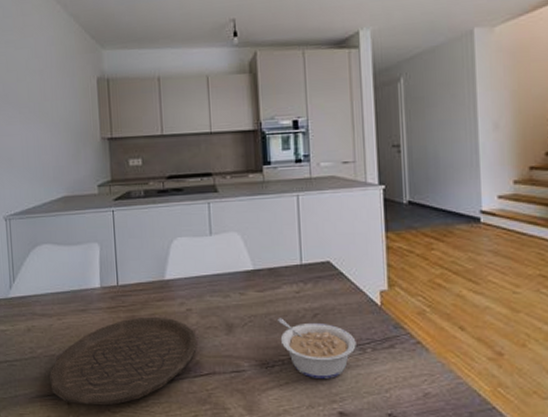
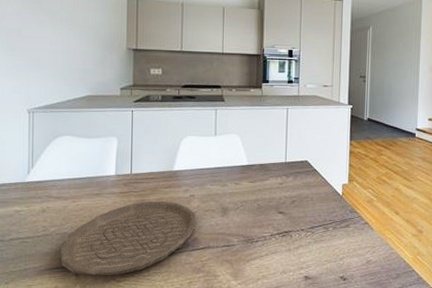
legume: present [278,318,356,380] -> none [264,203,322,252]

